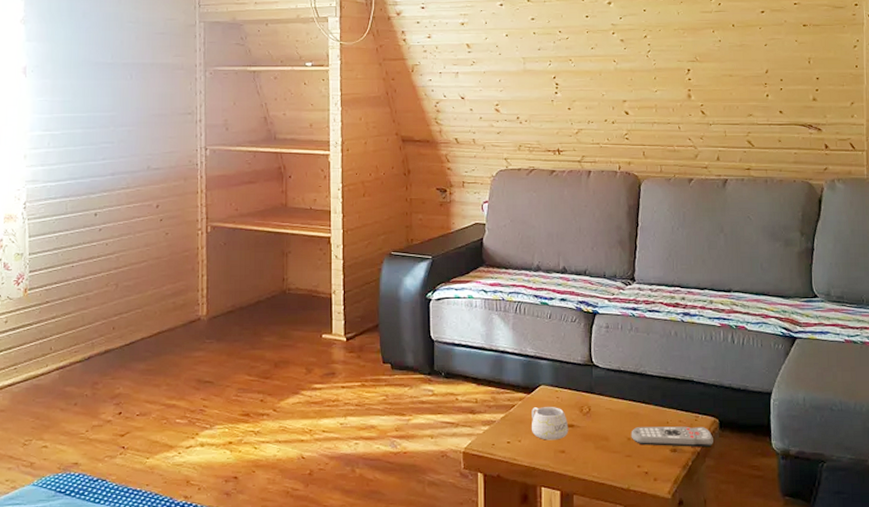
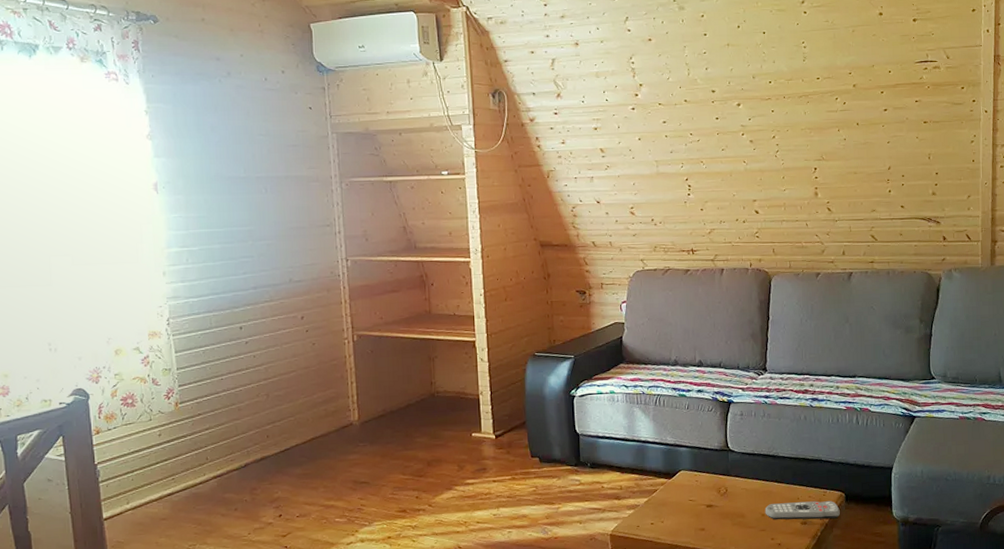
mug: present [532,407,569,440] -> none [673,489,708,520]

